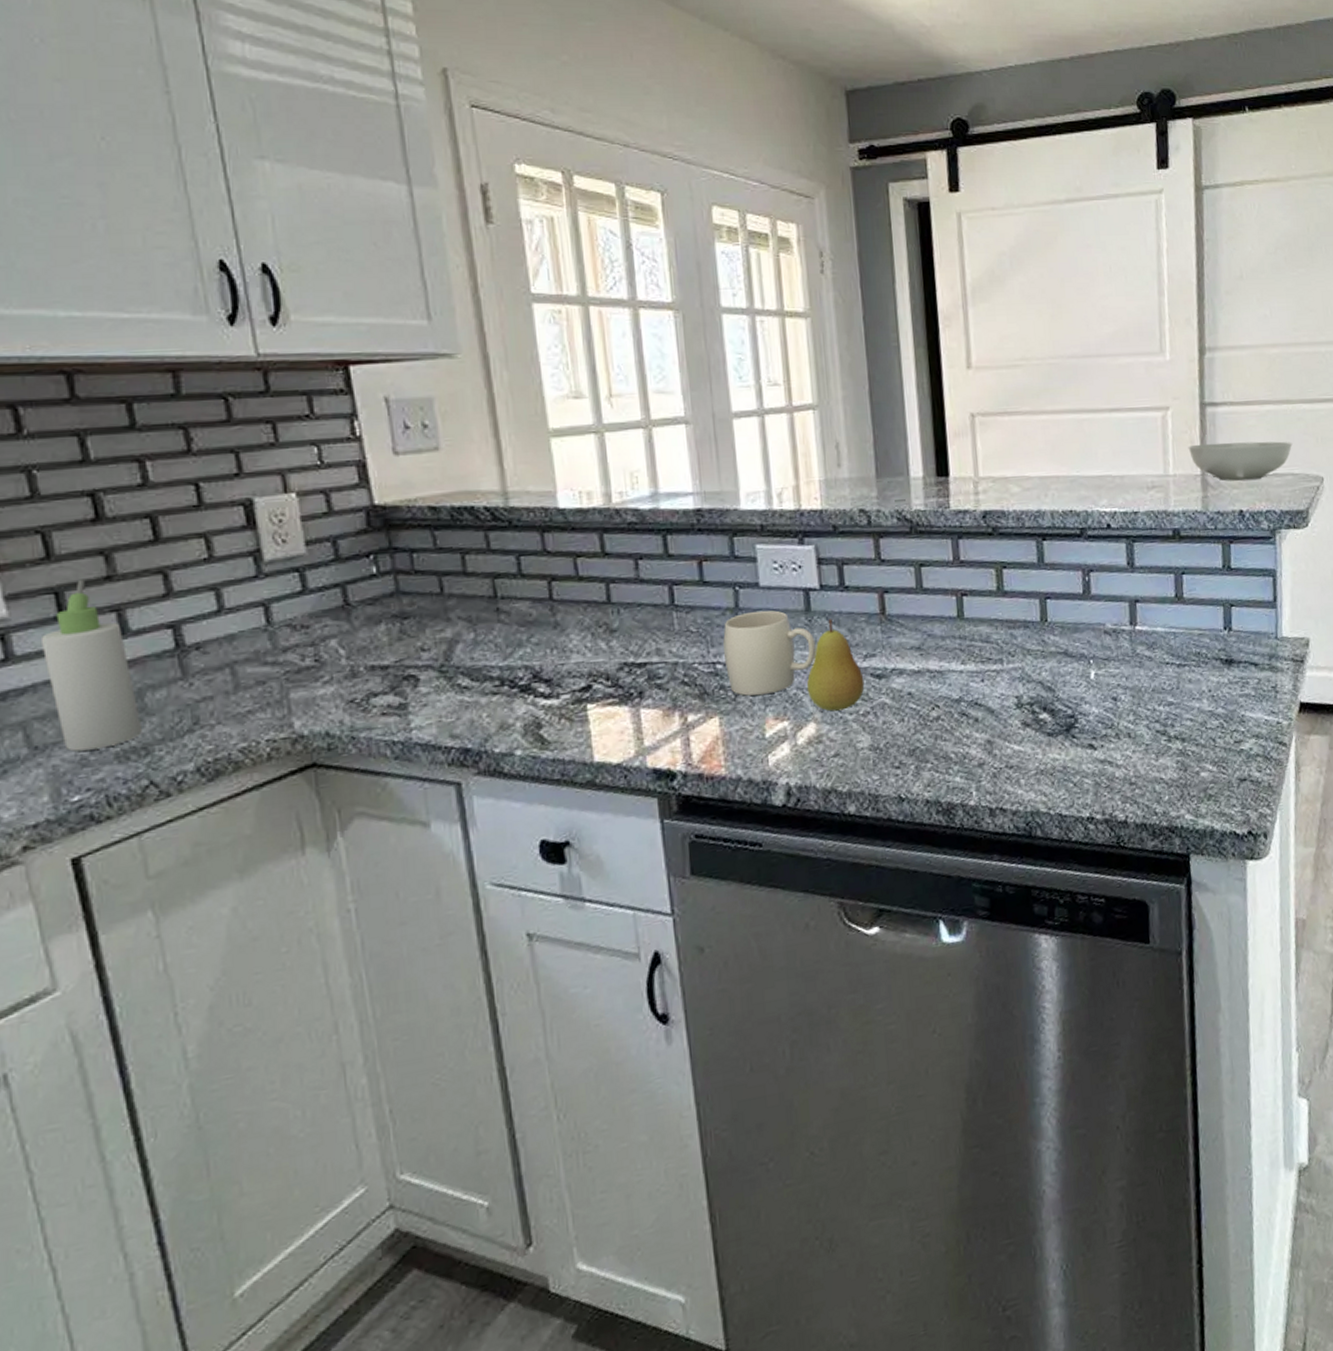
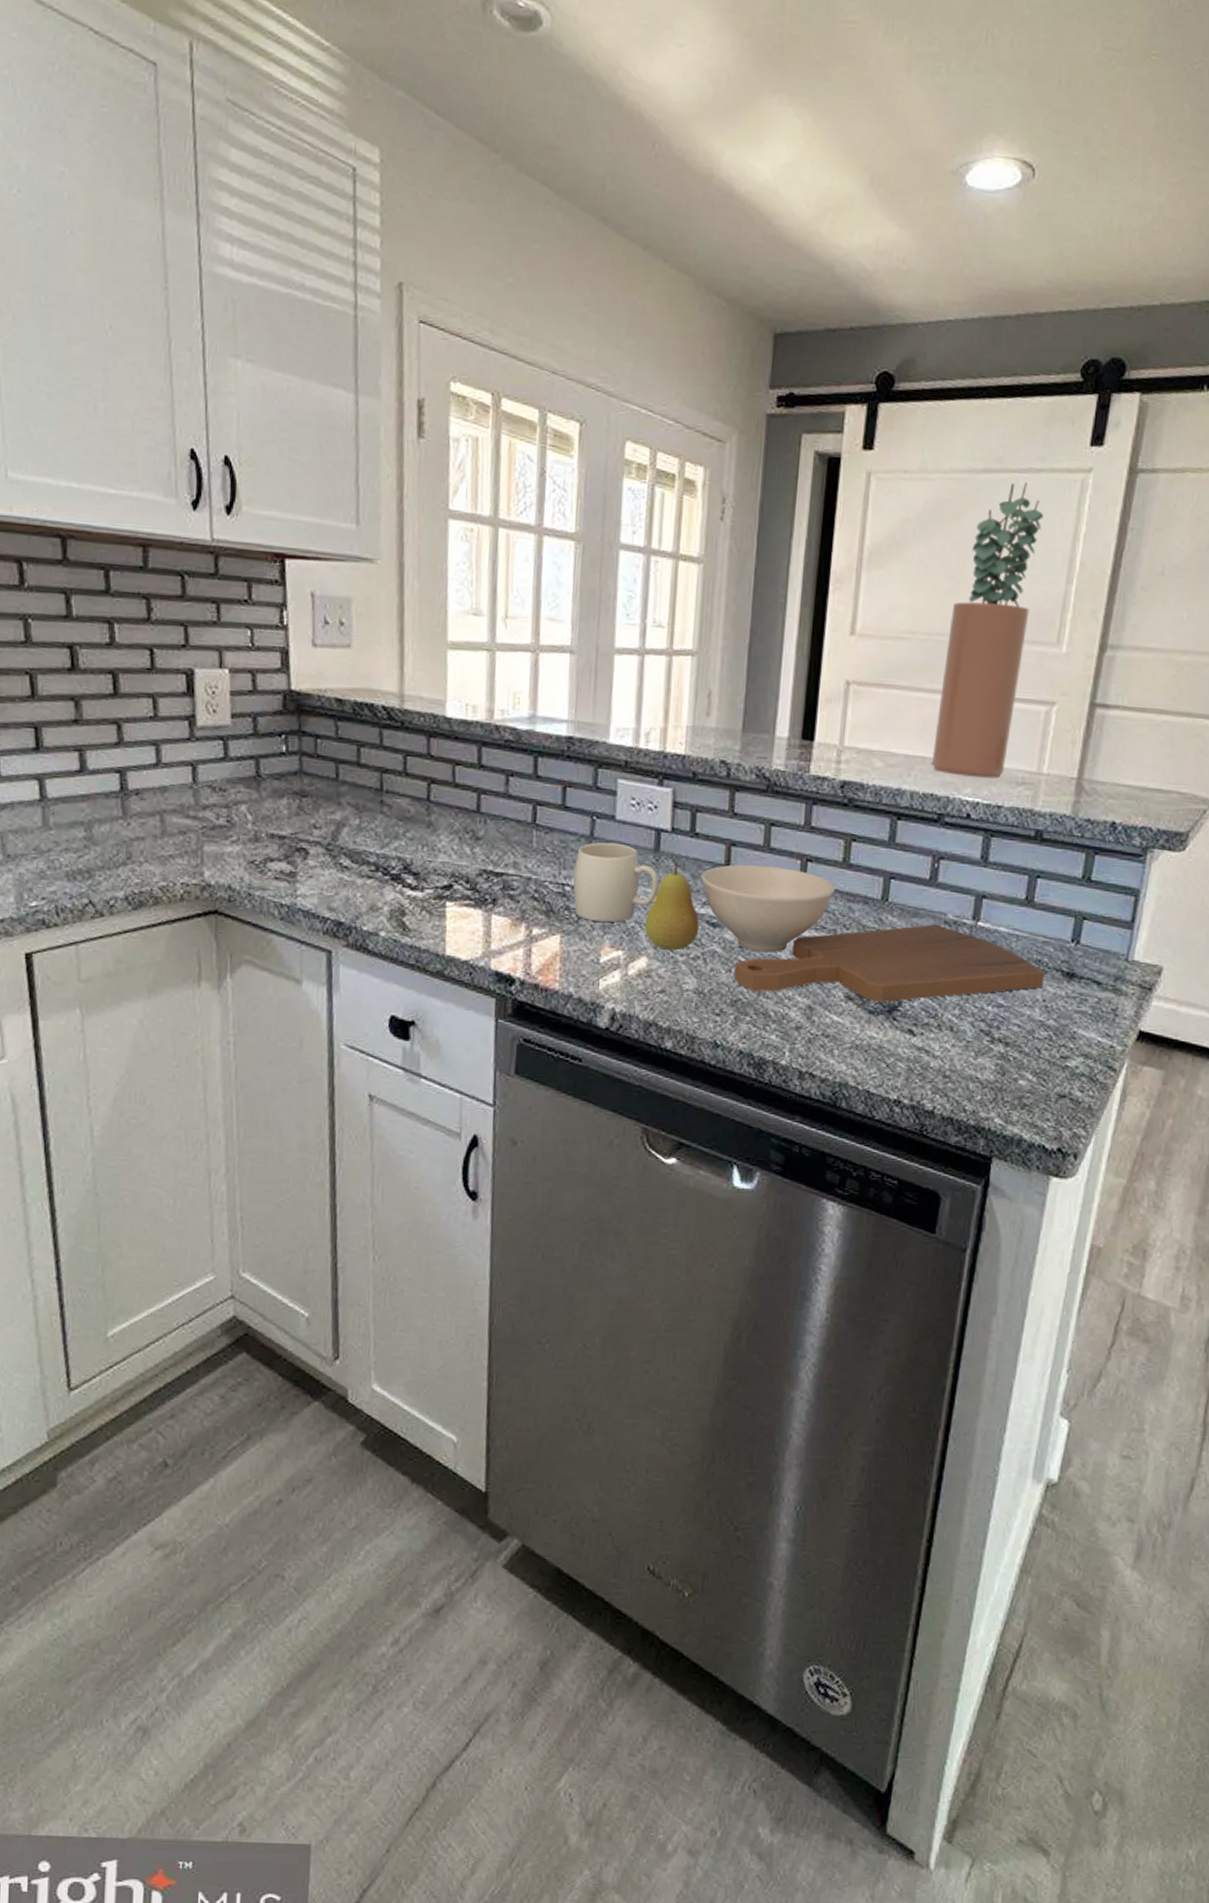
bottle: present [40,579,143,752] -> none [20,719,89,866]
bowl: none [857,606,995,696] -> present [700,864,836,953]
cutting board: none [907,636,1207,737] -> present [734,924,1045,1002]
vase: none [1059,208,1134,489] -> present [932,482,1044,779]
bowl: present [1188,441,1293,482] -> none [1068,745,1186,794]

